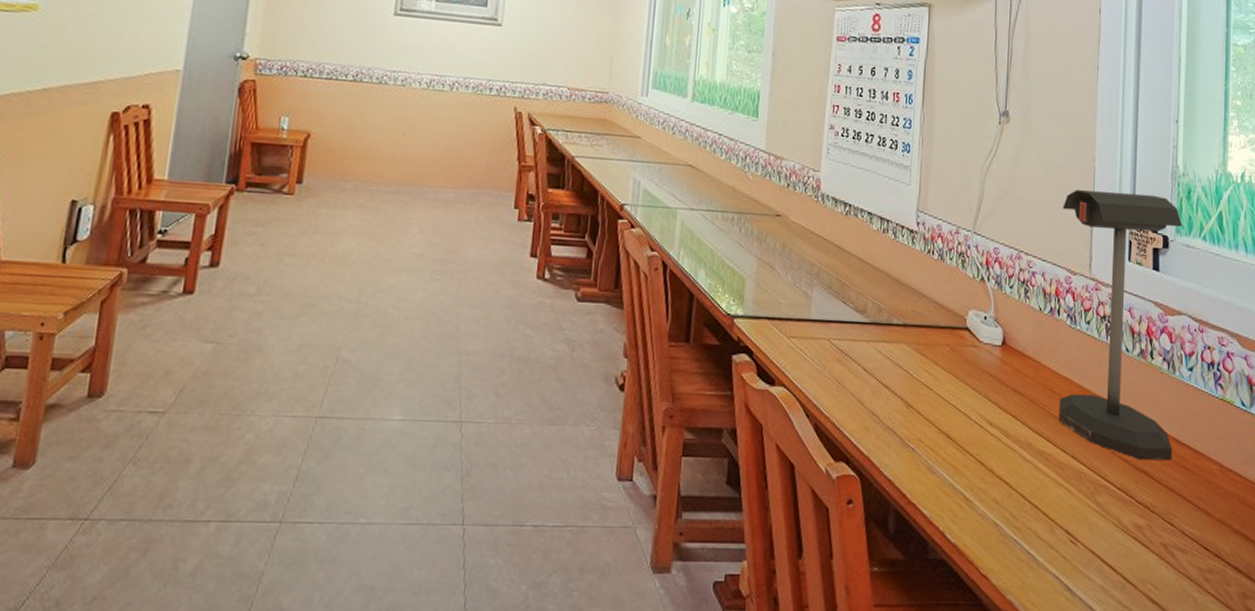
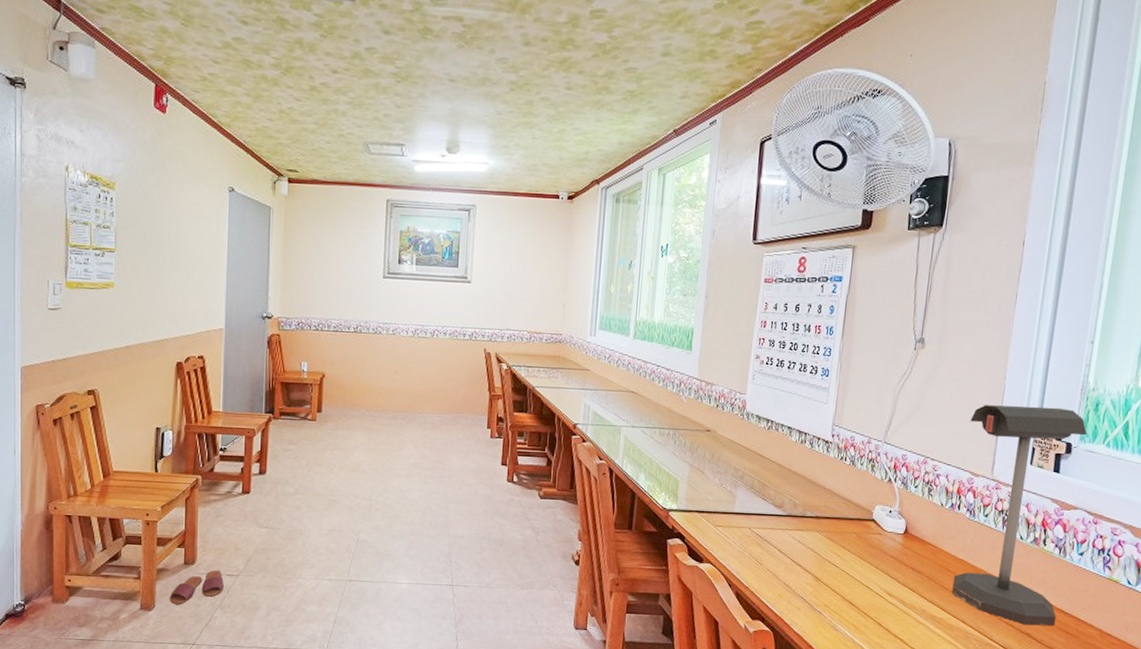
slippers: none [59,405,143,458] -> present [170,570,224,604]

